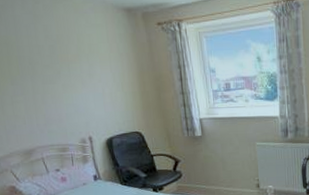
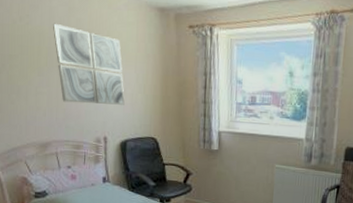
wall art: none [20,31,105,108] -> present [53,23,125,105]

